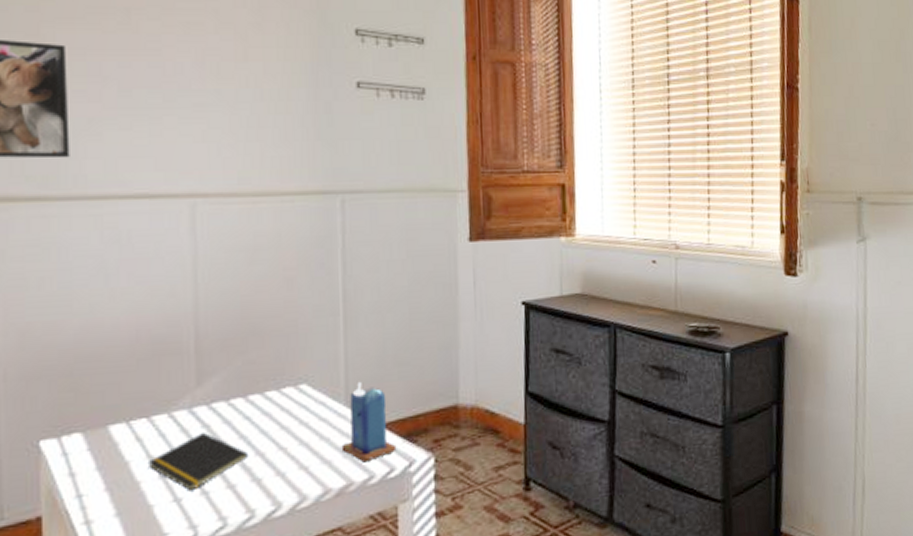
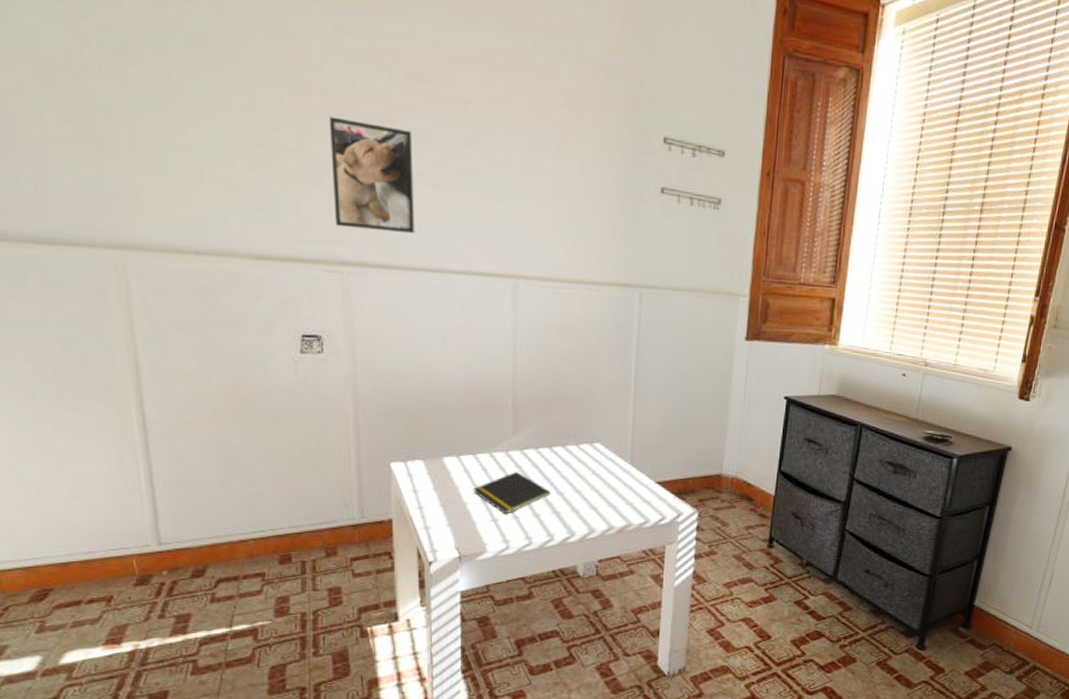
candle: present [341,381,397,463] -> none [624,446,669,510]

